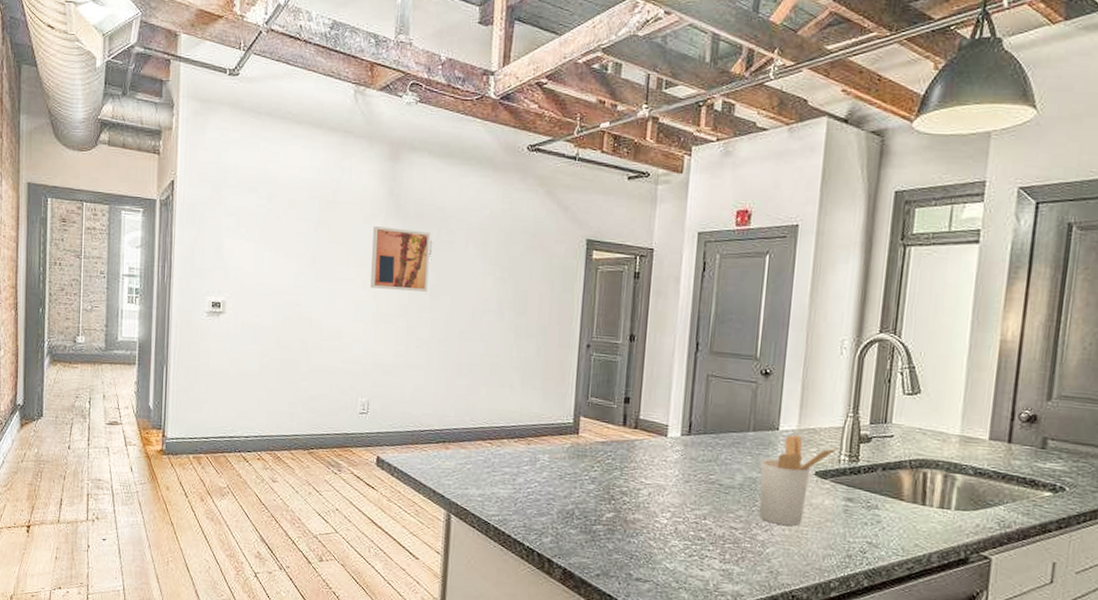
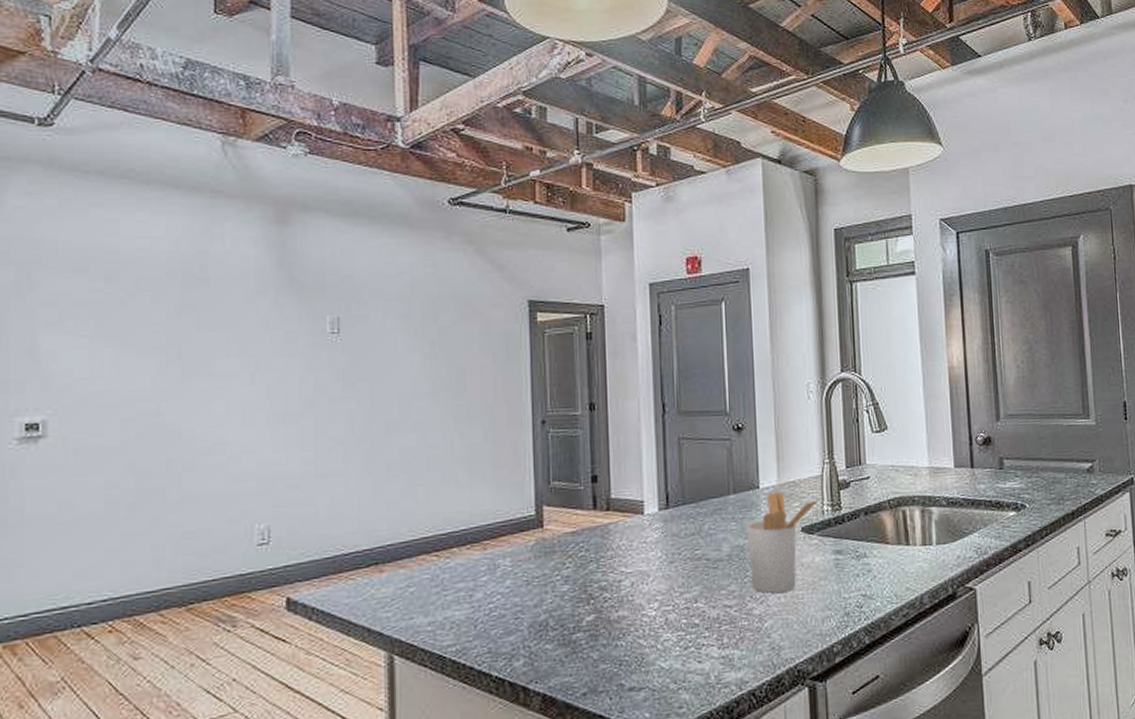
wall art: present [370,226,431,293] -> none [258,304,338,382]

